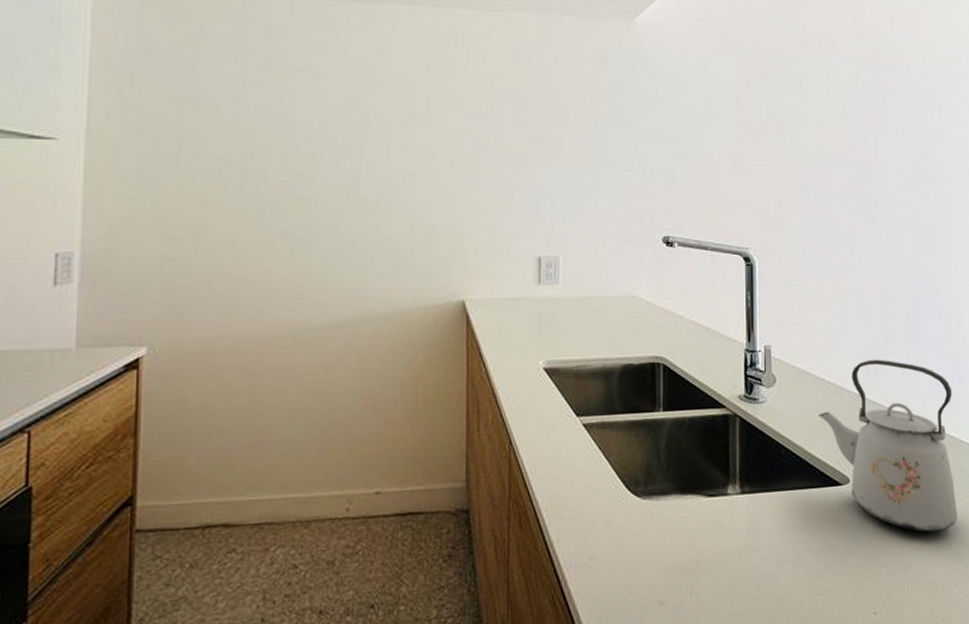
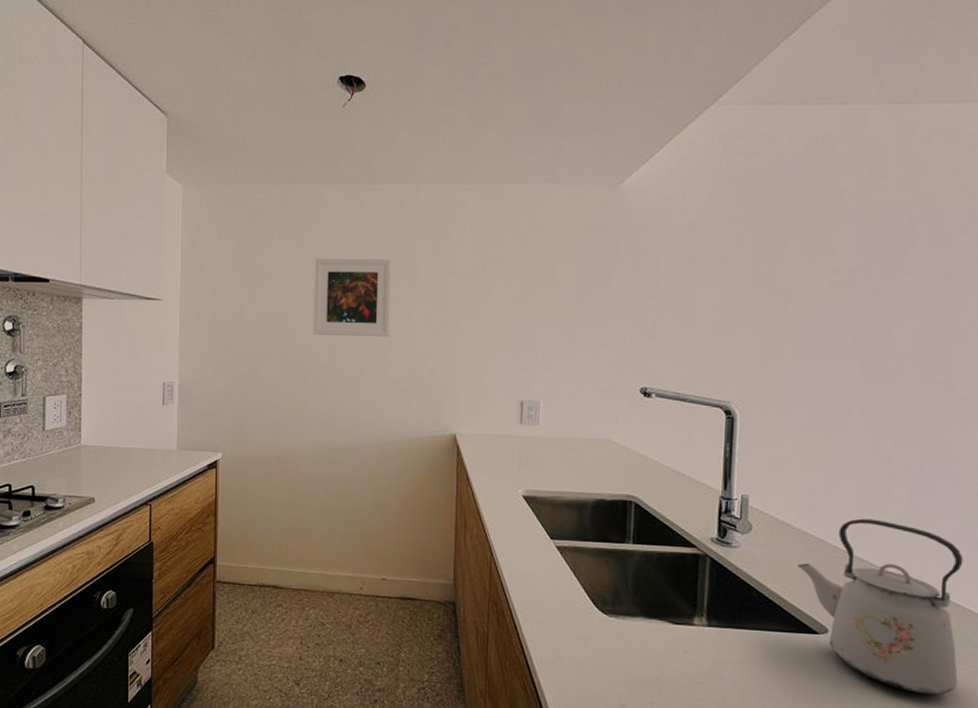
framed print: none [281,88,384,185] -> present [313,258,392,336]

